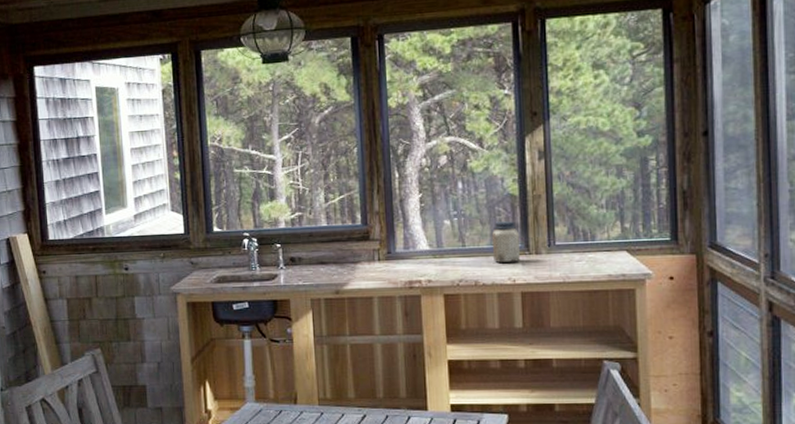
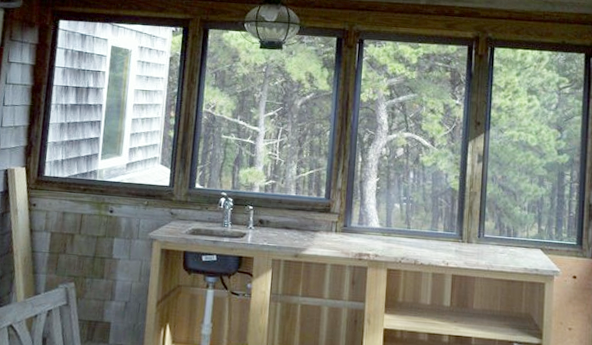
jar: present [491,221,521,263] -> none [432,210,456,248]

